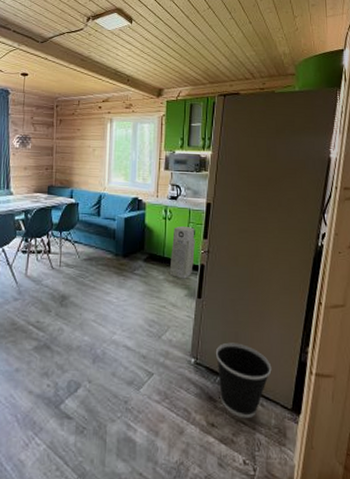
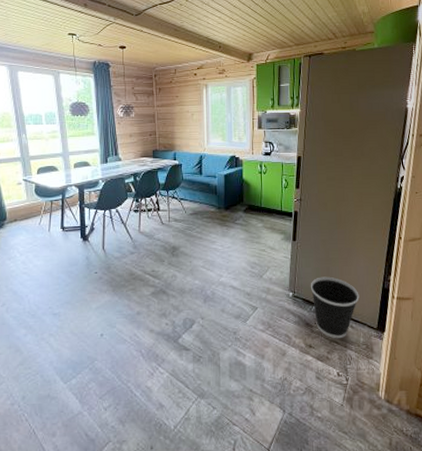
air purifier: present [169,225,195,279] -> none [266,178,289,225]

